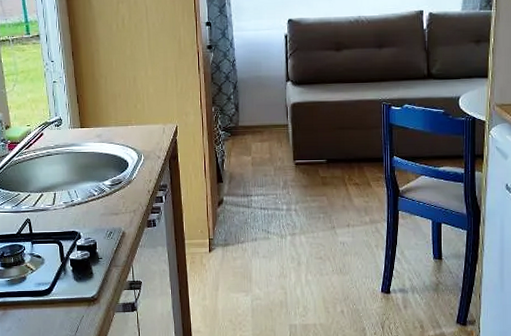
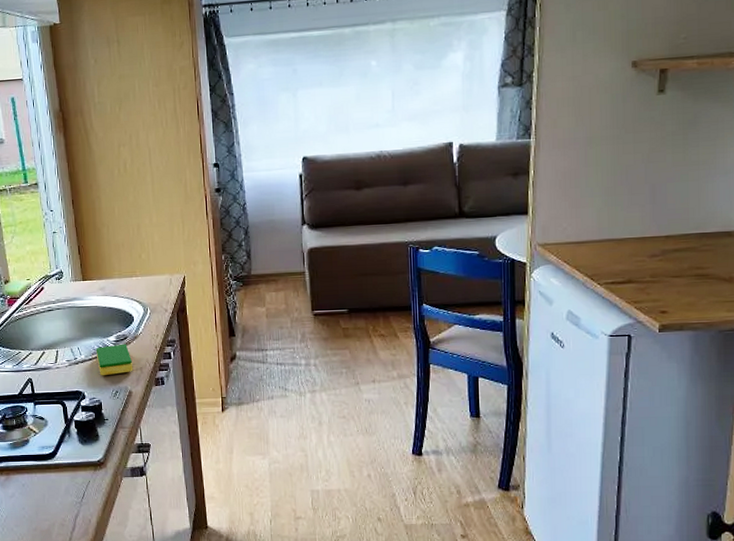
dish sponge: none [91,188,127,218] -> present [95,344,133,376]

